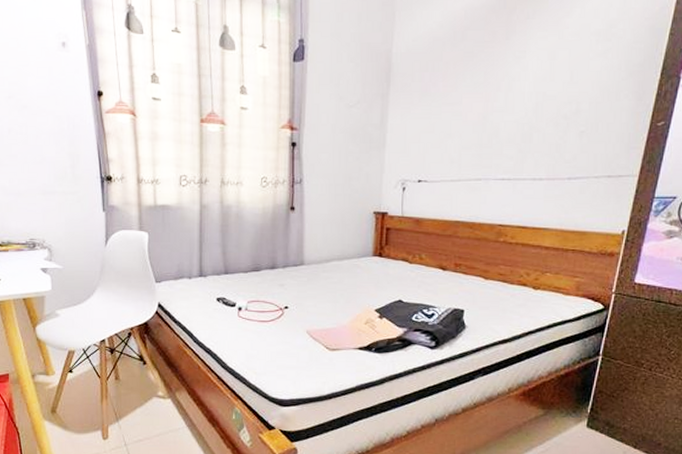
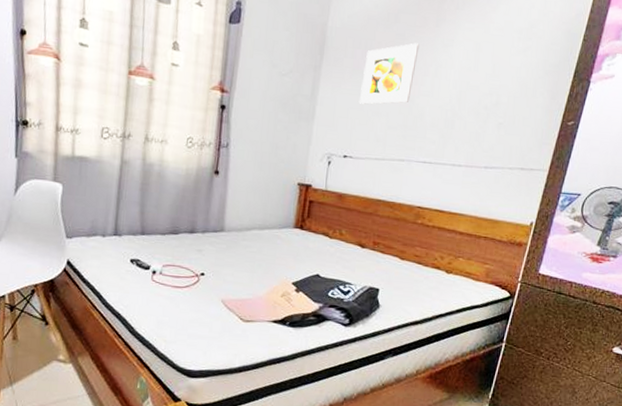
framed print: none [430,59,489,127] -> present [359,43,419,104]

